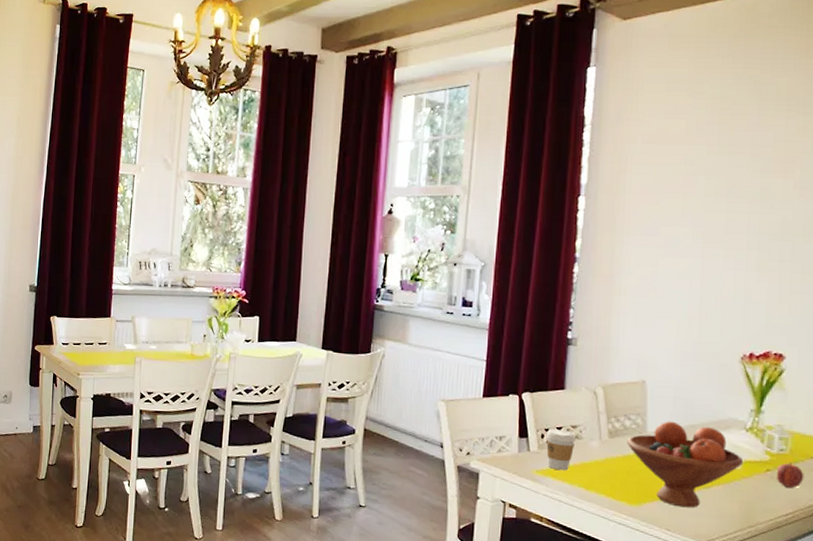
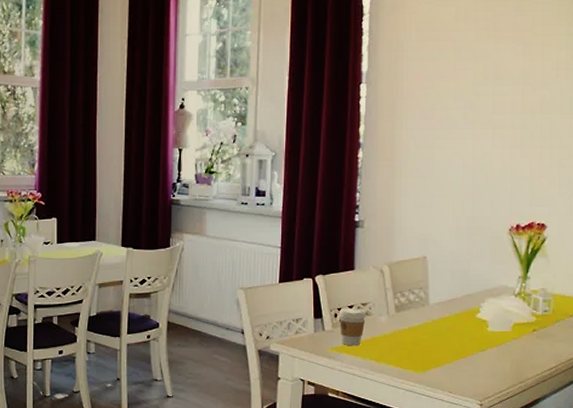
fruit bowl: present [626,421,744,508] -> none [411,292,514,371]
apple: present [776,462,804,489] -> none [541,321,565,345]

